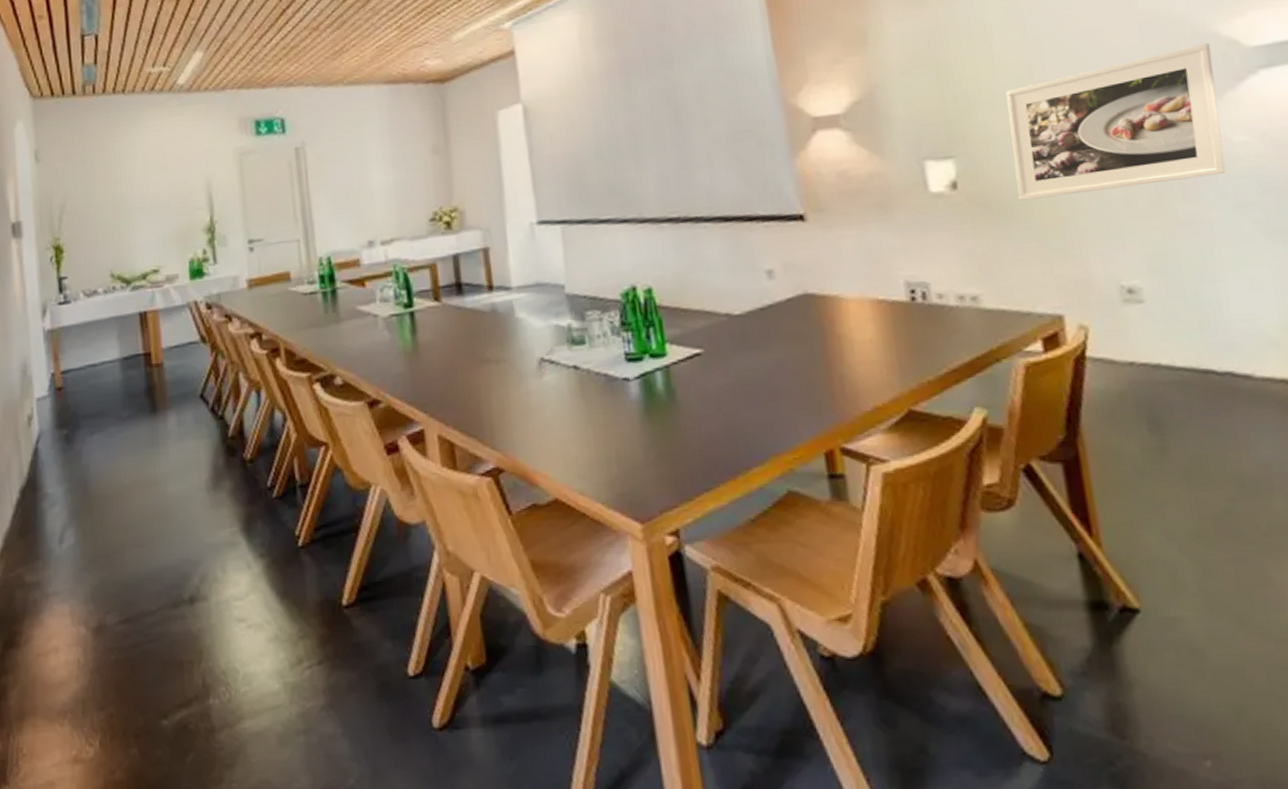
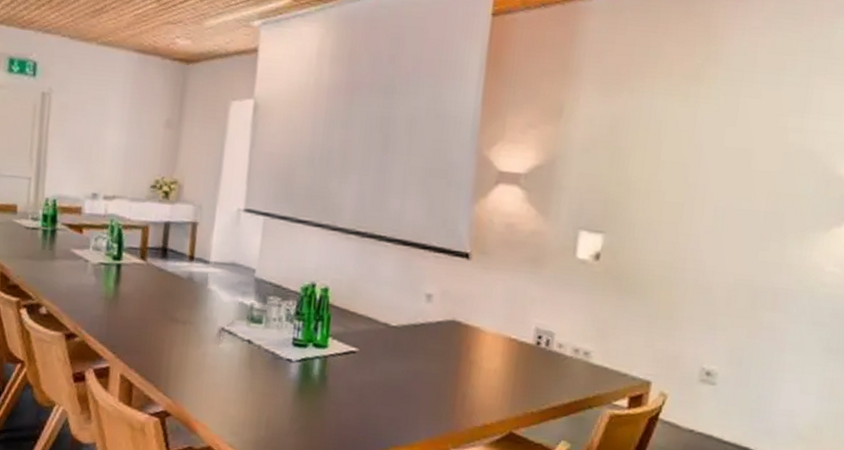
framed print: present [1006,42,1226,201] -> none [646,182,833,296]

